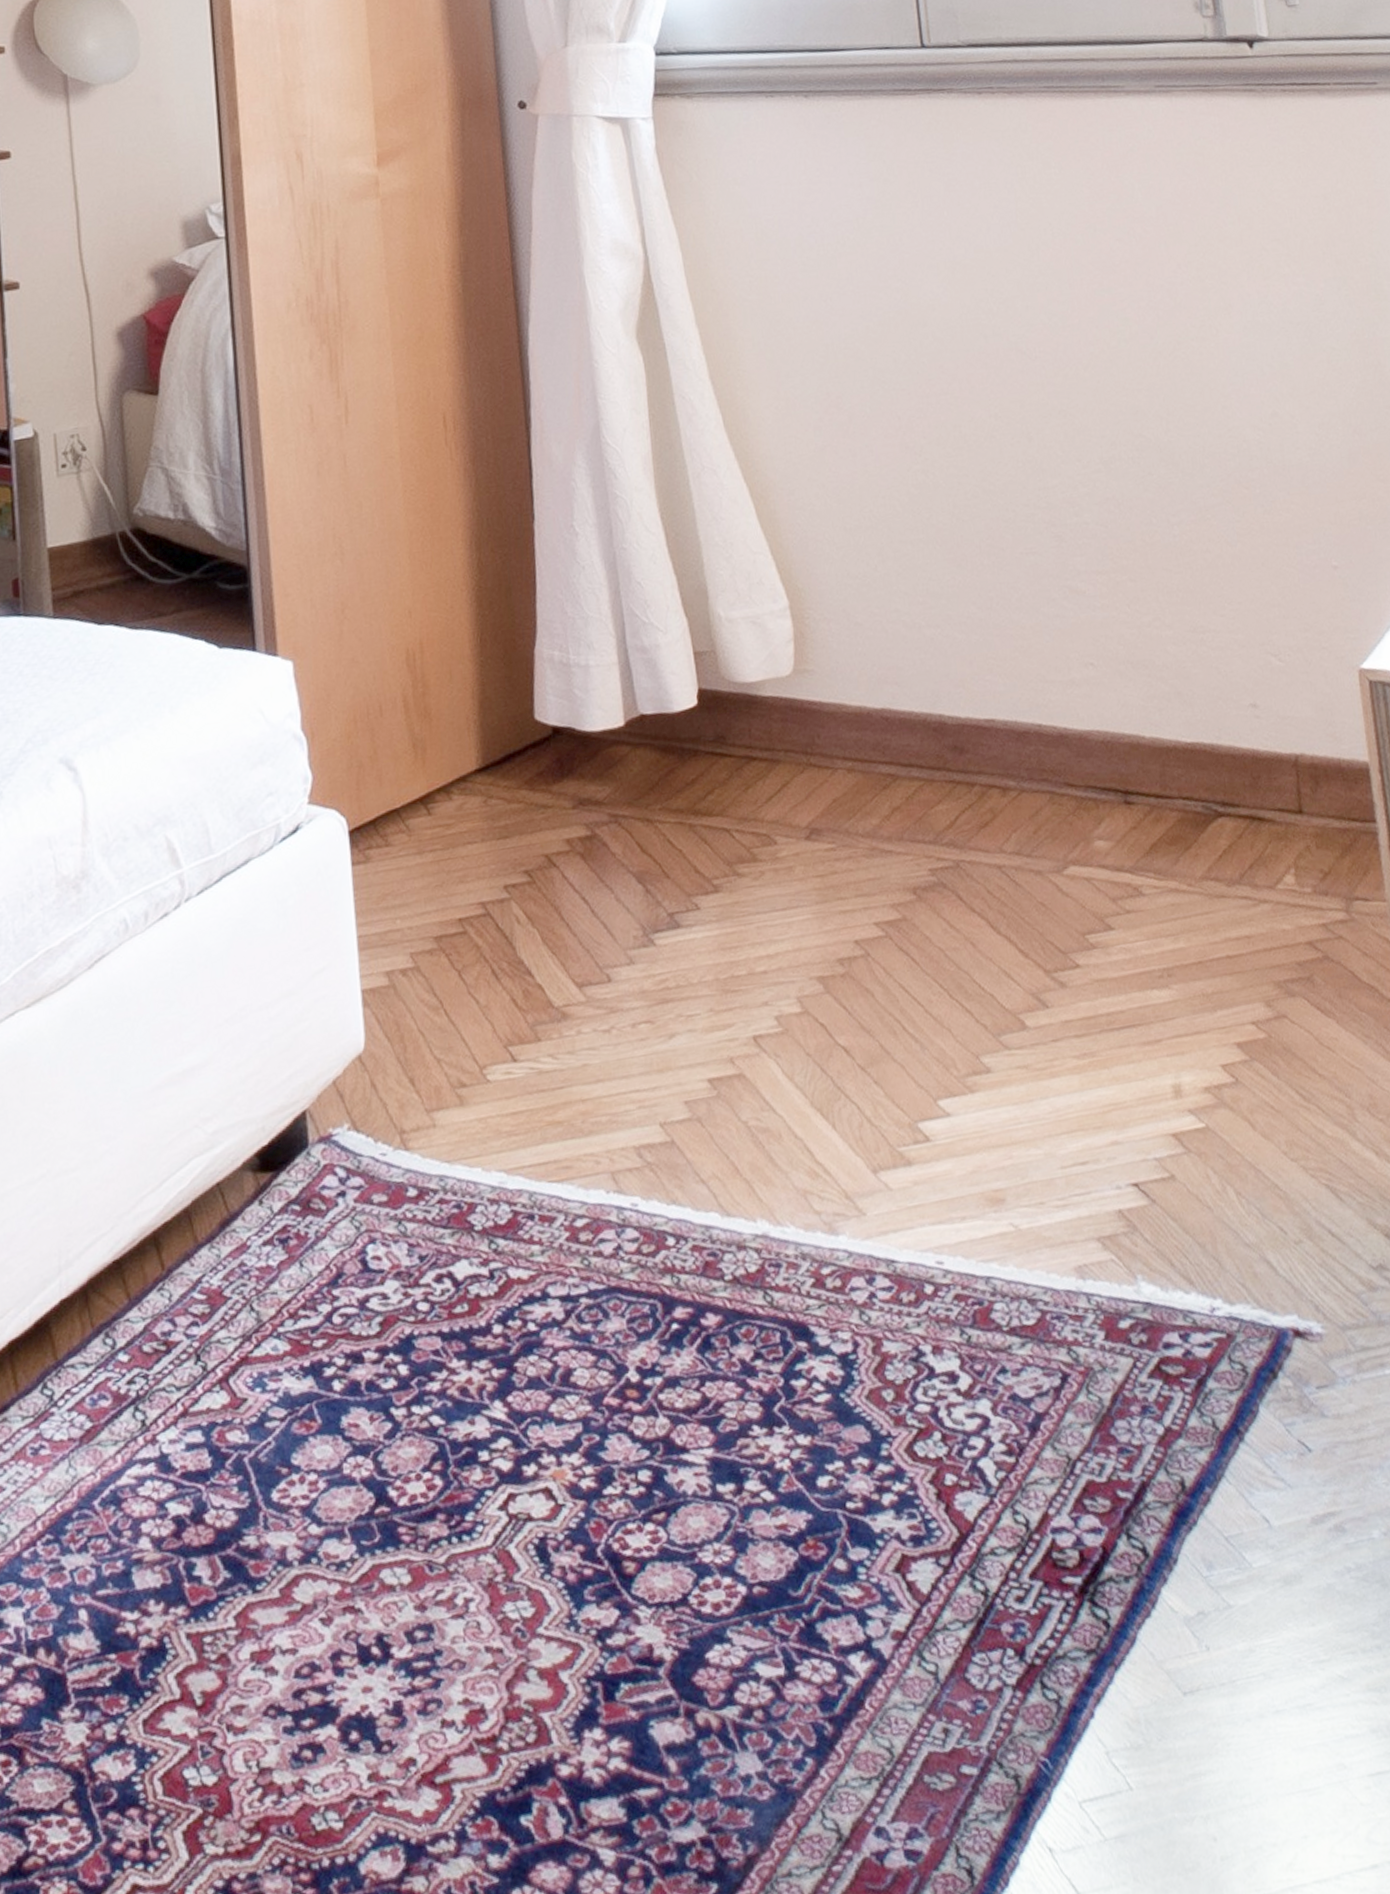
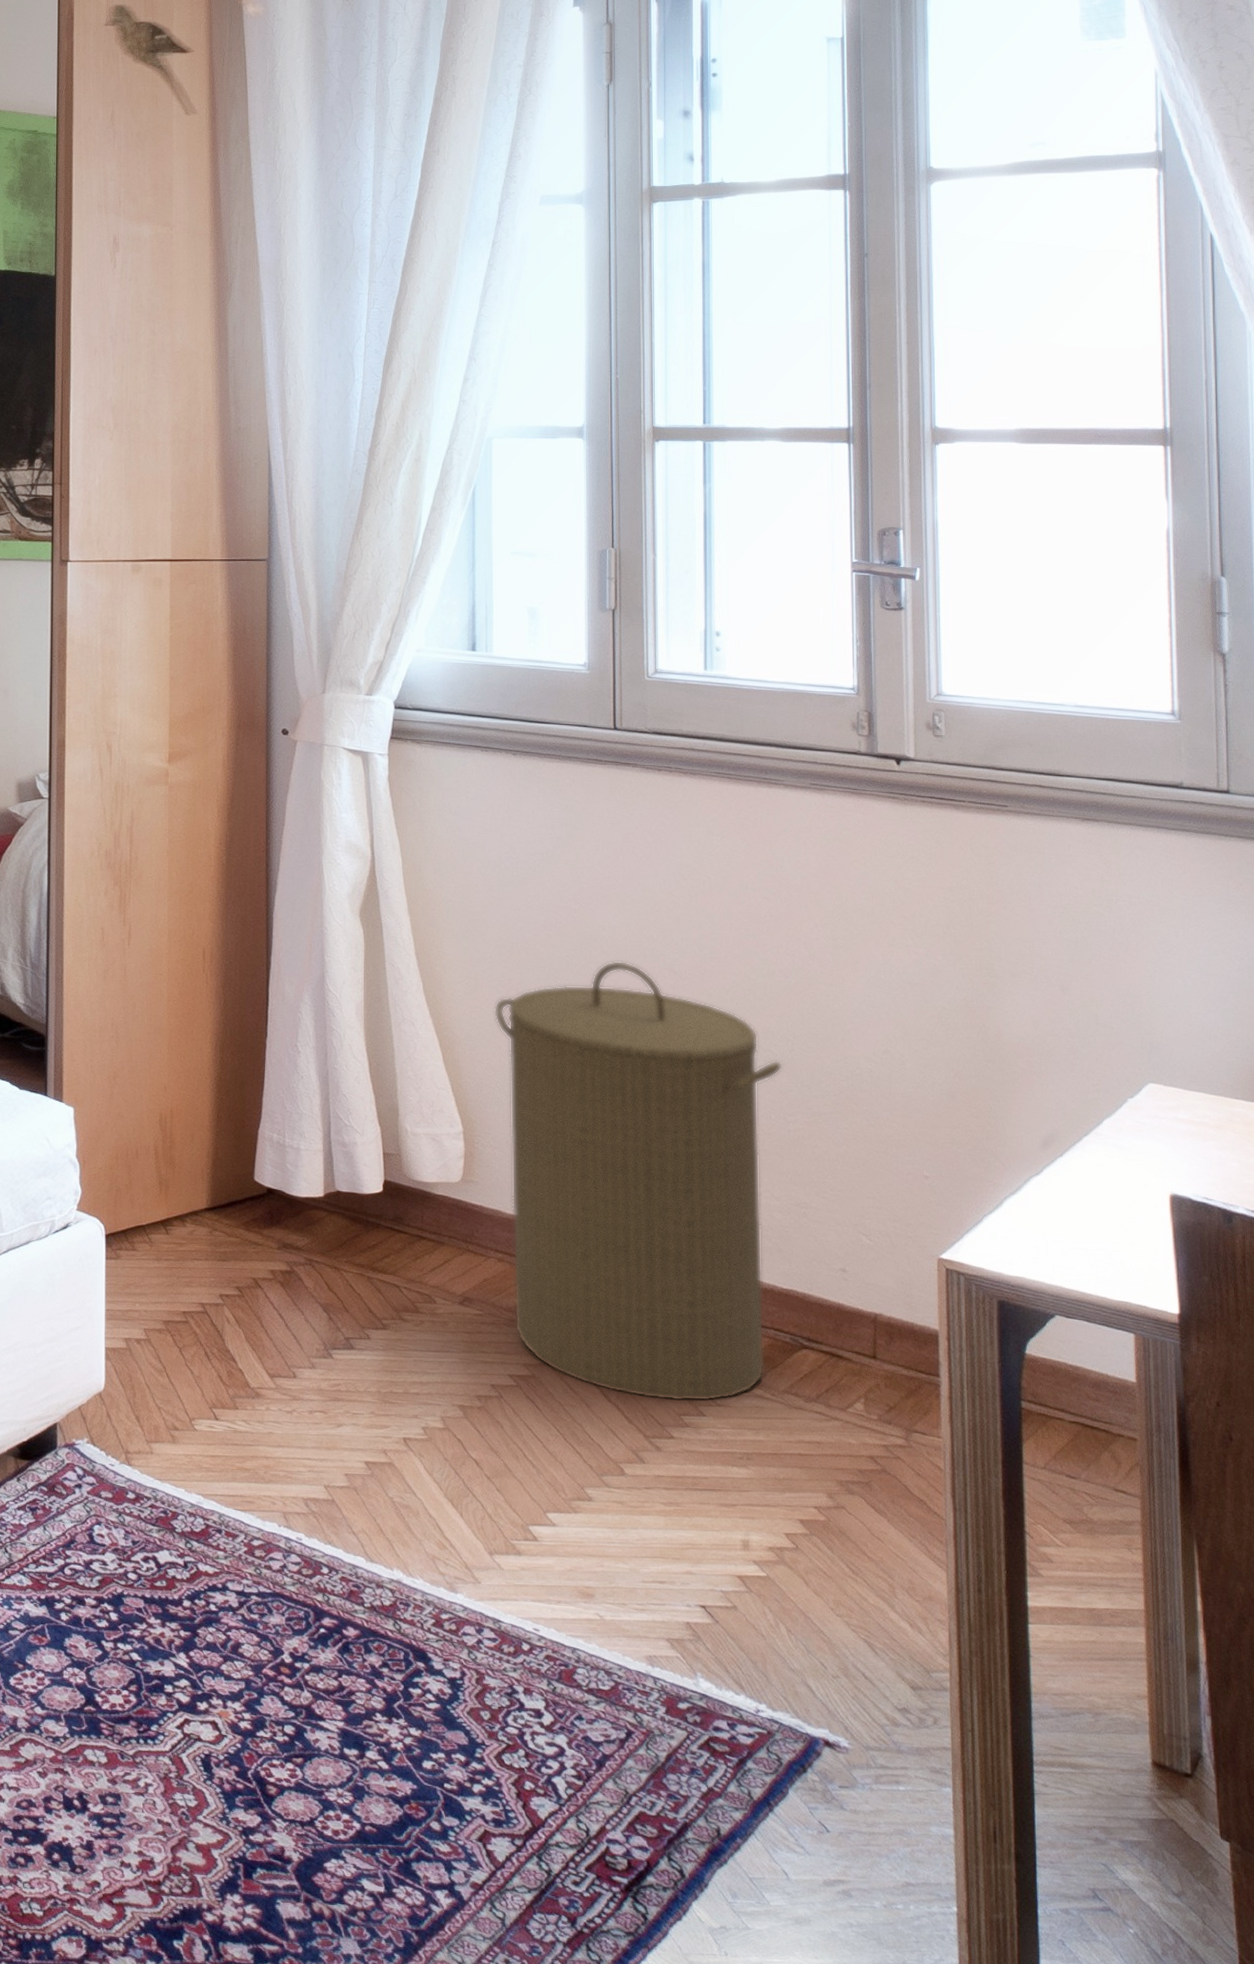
laundry hamper: none [812,347,1178,921] -> present [494,960,783,1402]

